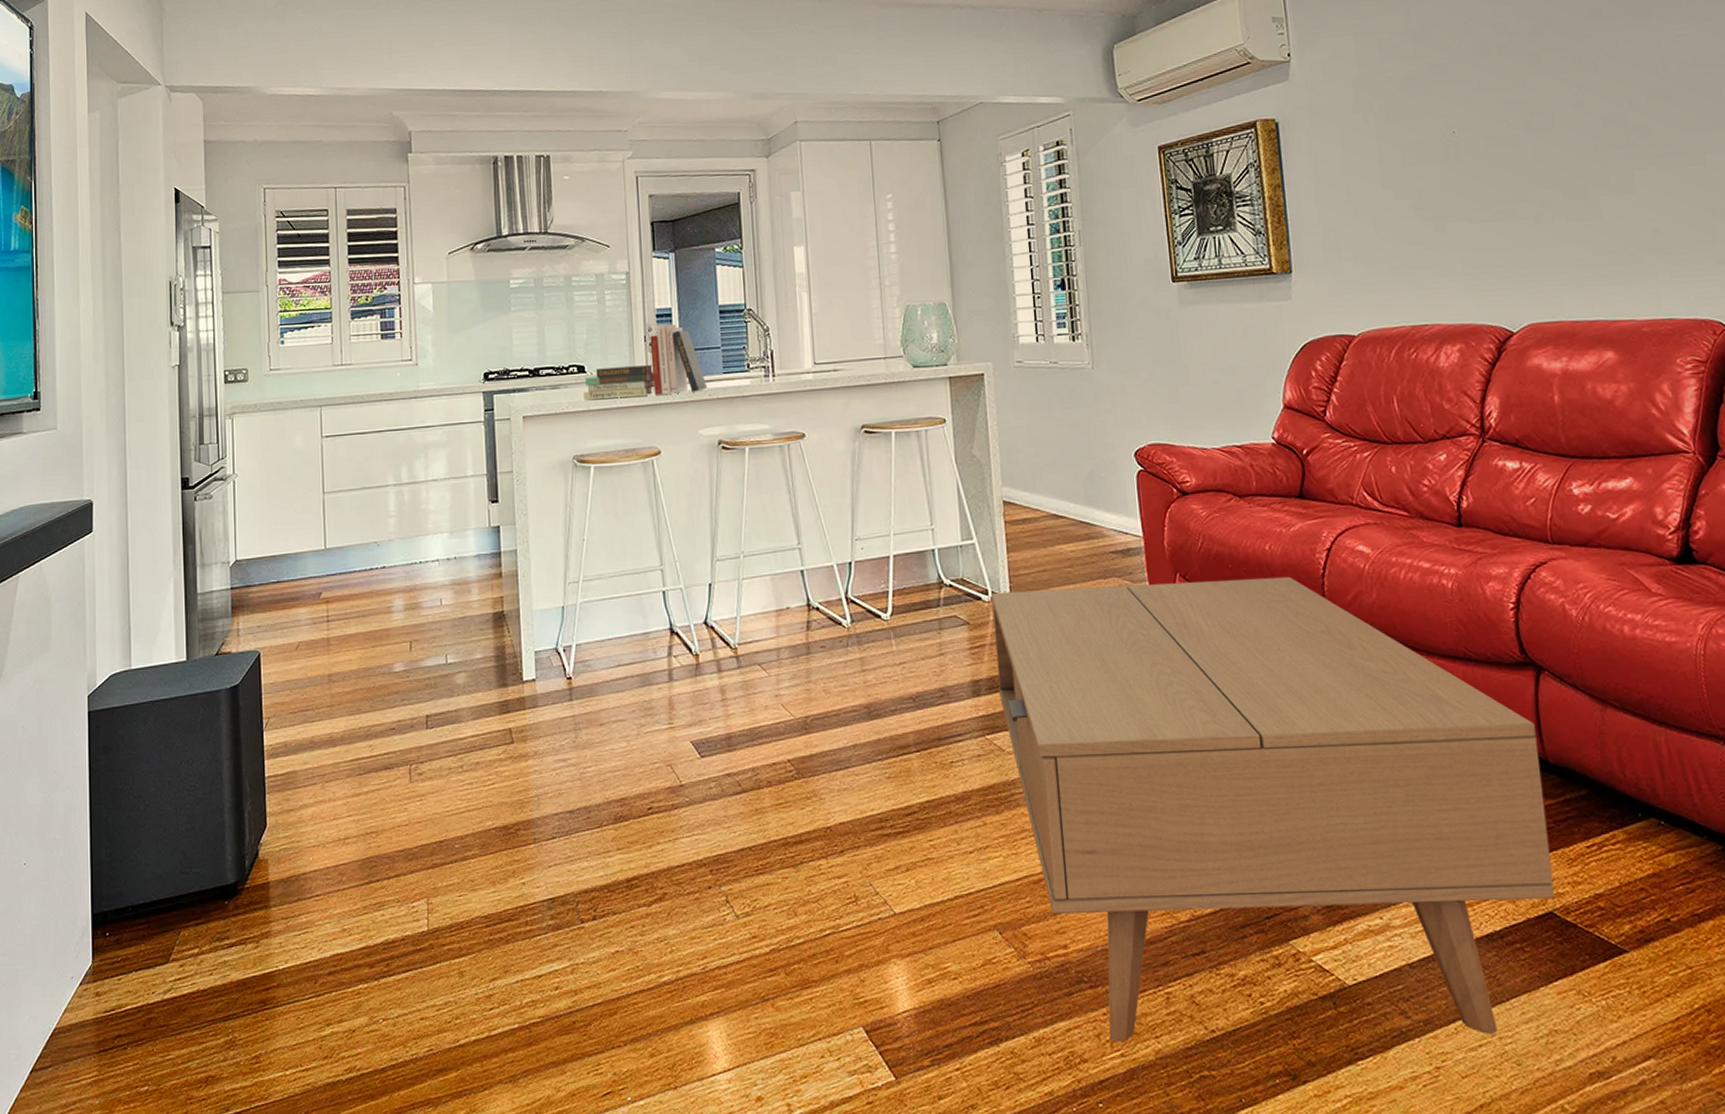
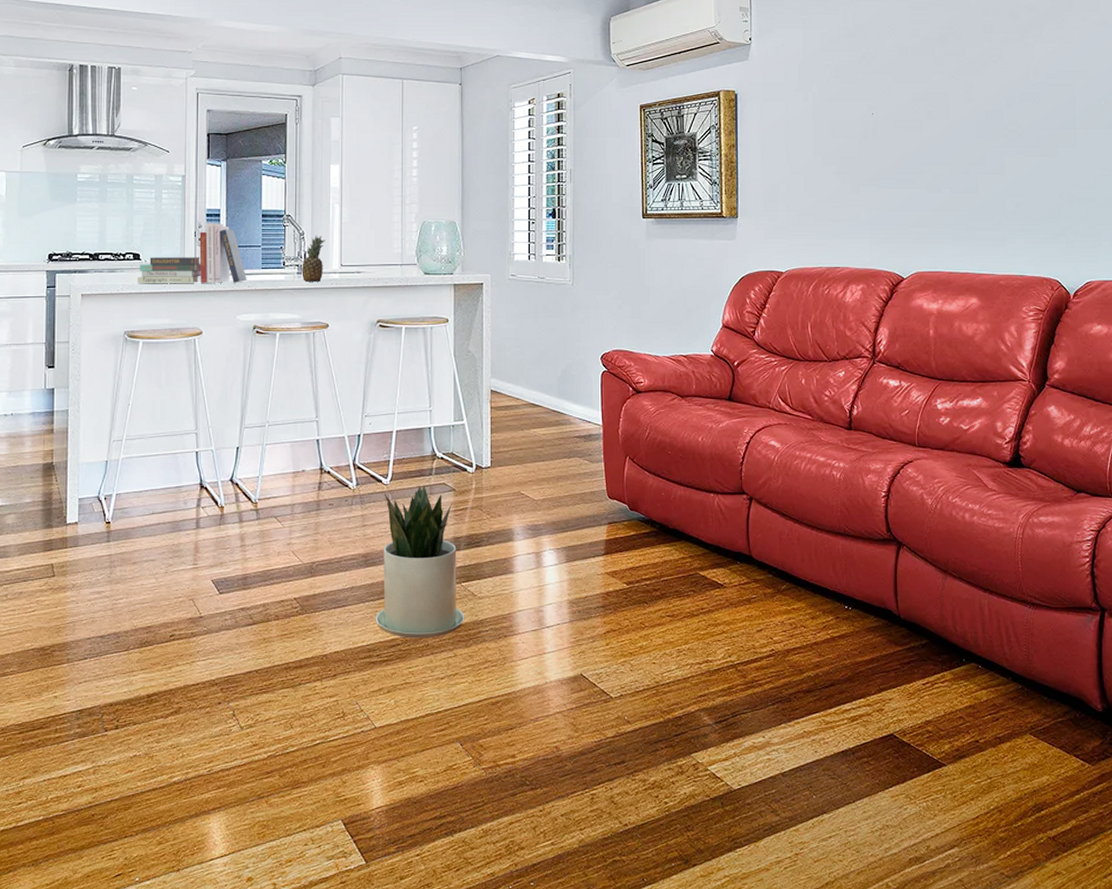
fruit: none [769,330,794,387] -> present [302,235,325,283]
planter: none [884,619,993,805] -> present [375,485,465,638]
coffee table: present [990,576,1555,1042] -> none [474,463,896,834]

